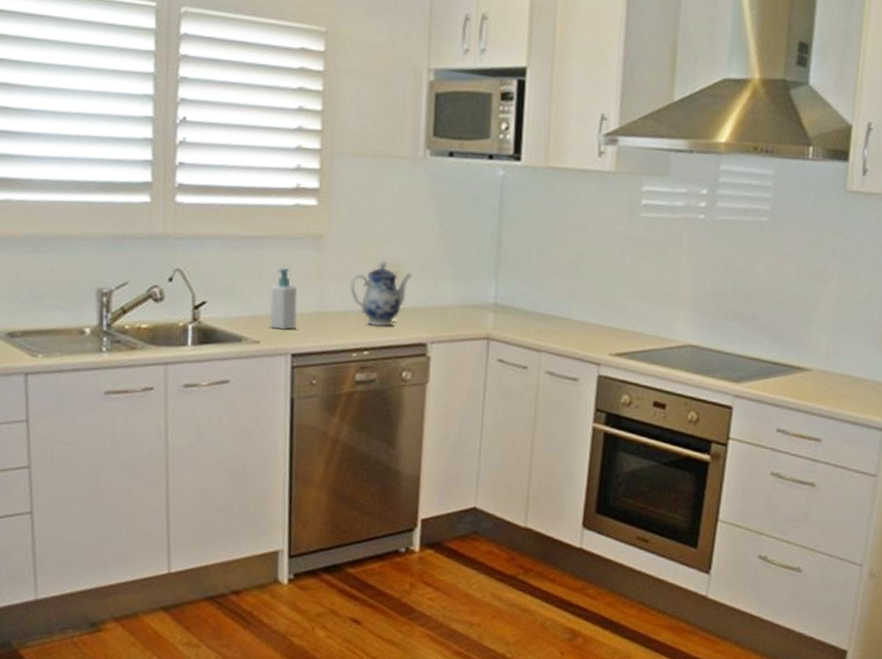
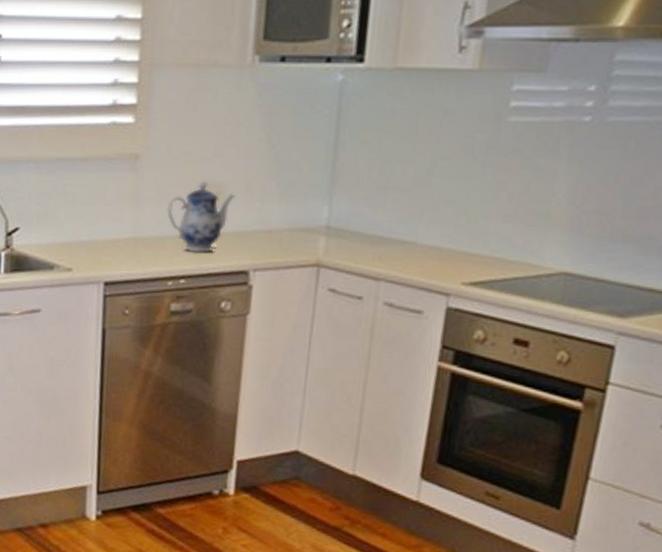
soap bottle: present [270,267,297,331] -> none [83,190,112,258]

